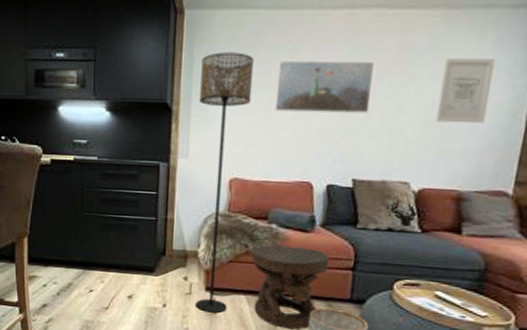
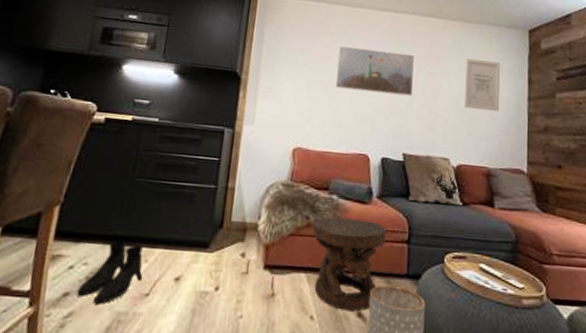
boots: none [52,264,102,314] -> present [77,239,143,304]
floor lamp: present [195,52,255,313] -> none [251,32,318,296]

